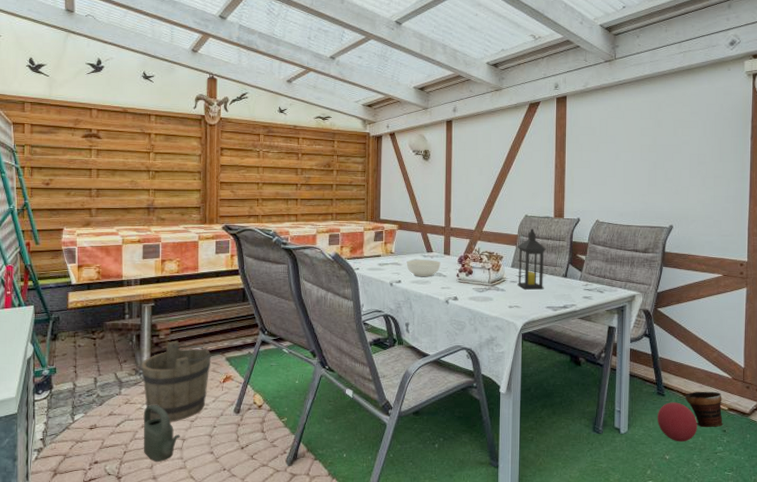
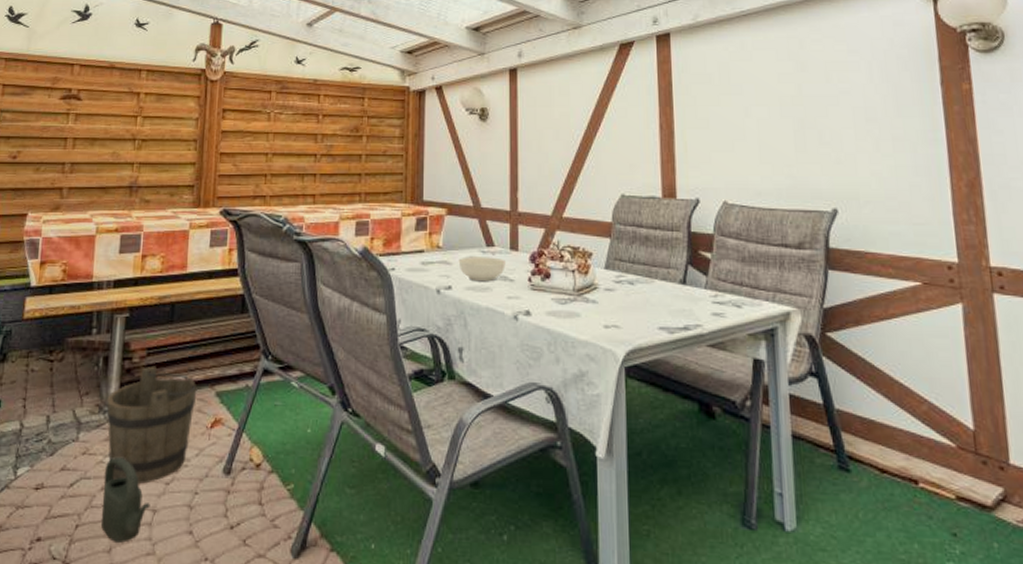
lantern: present [517,228,546,290] -> none [613,213,654,302]
ball: present [657,402,697,442] -> none [842,482,910,551]
planter pot: present [684,391,724,428] -> none [882,466,952,529]

